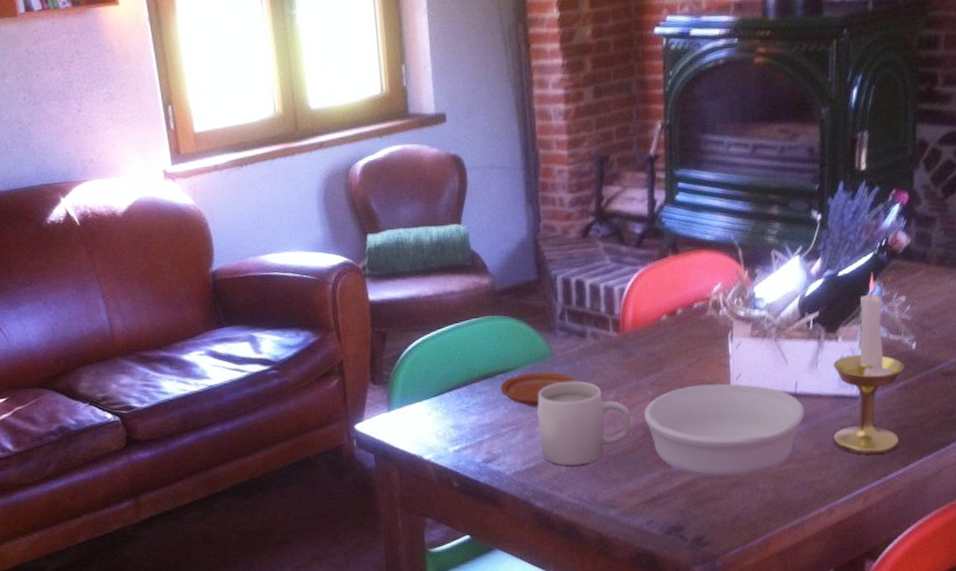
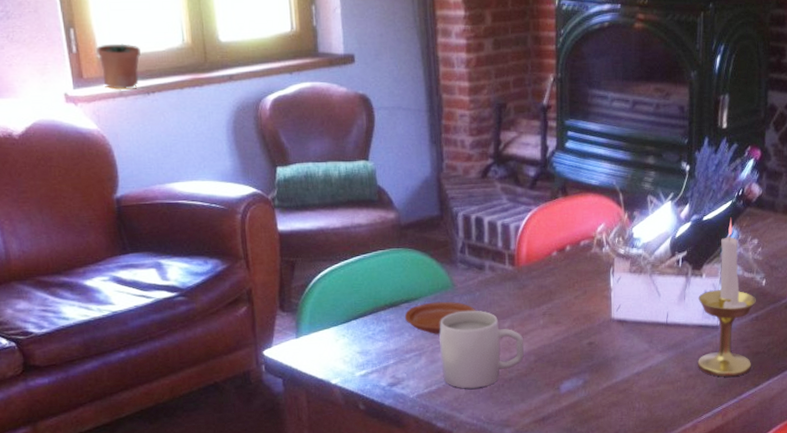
planter: none [192,117,234,164] -> present [96,43,141,90]
bowl: present [644,383,805,479] -> none [536,313,674,399]

